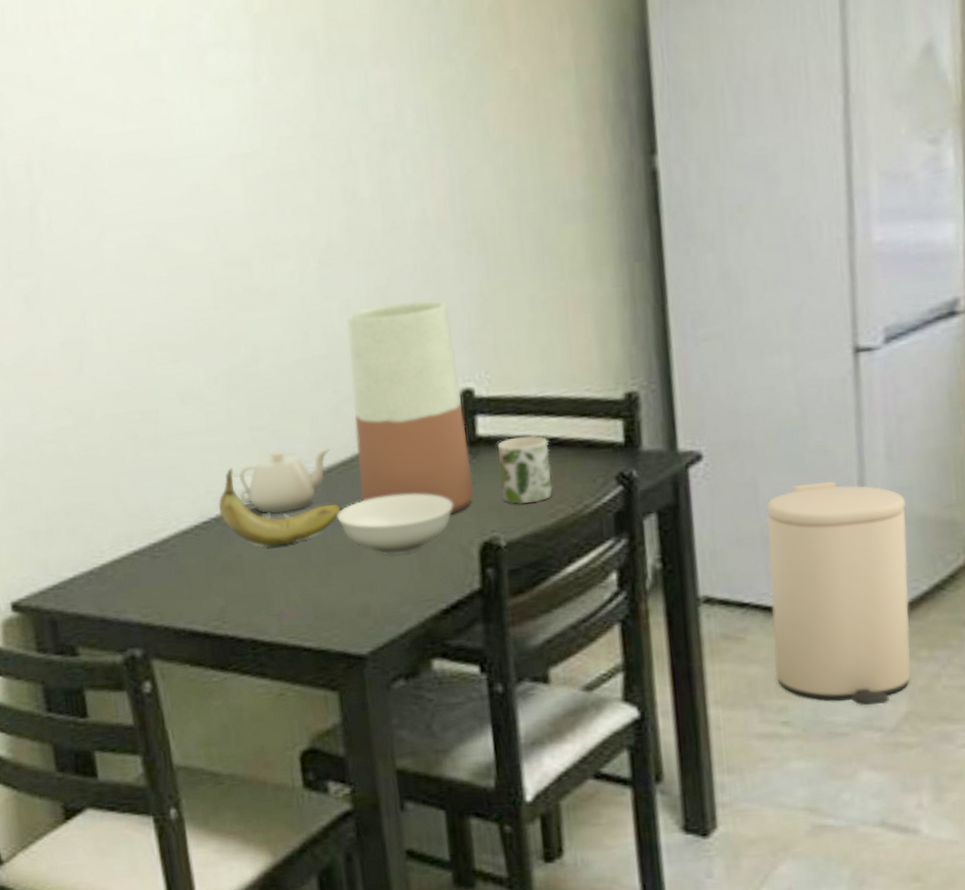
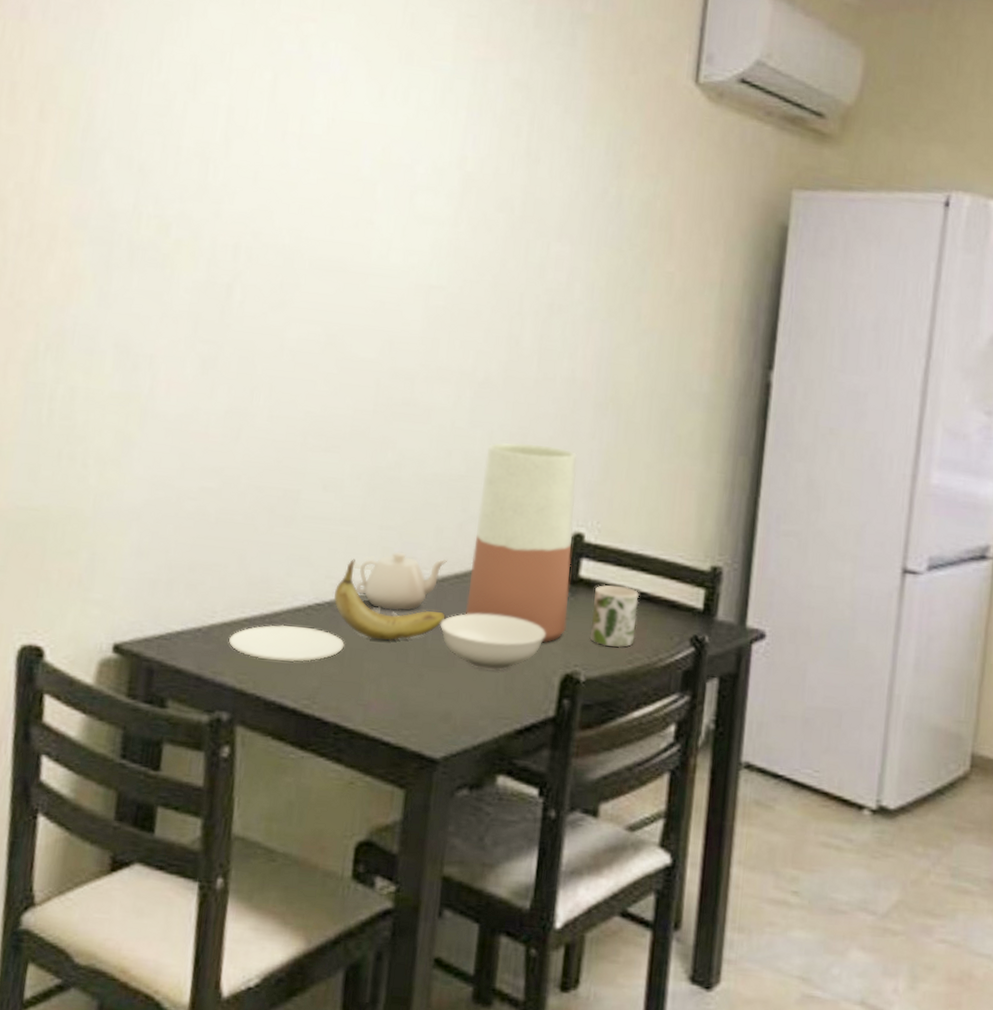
plate: none [123,548,242,589] -> present [229,624,344,662]
pedal bin: present [766,481,911,706] -> none [793,678,925,891]

